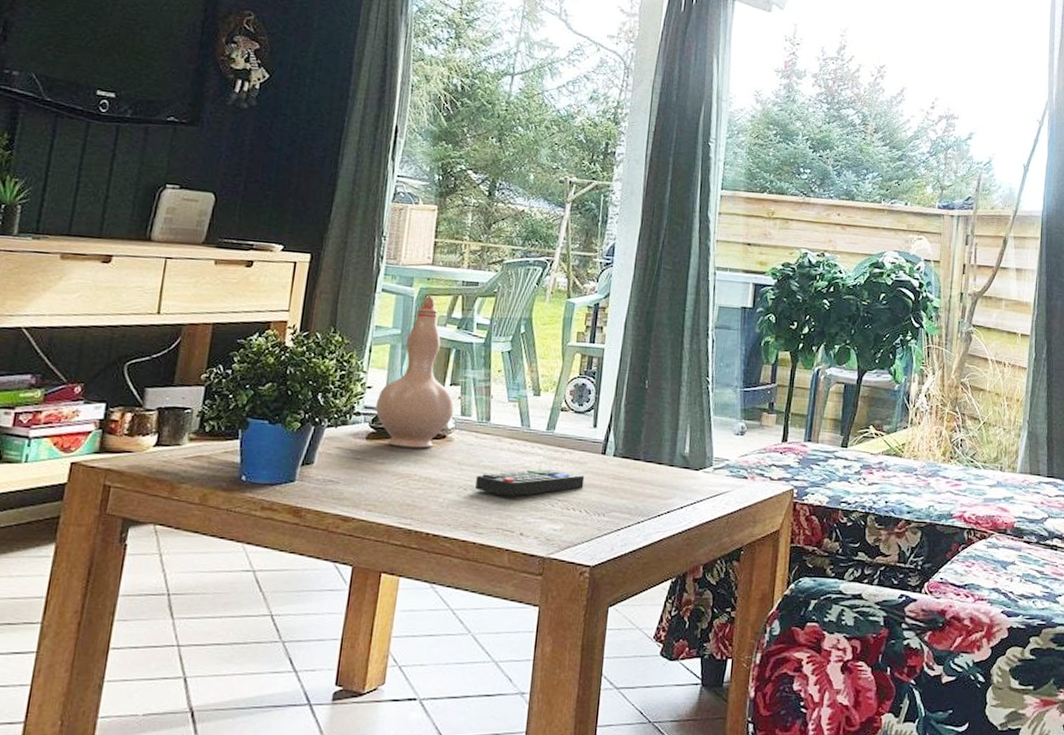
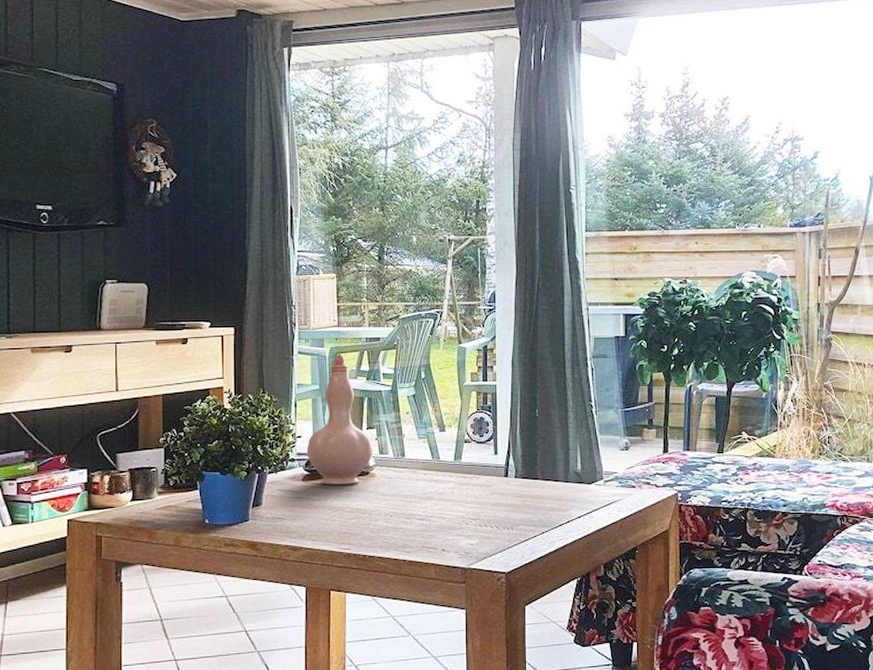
remote control: present [475,469,585,496] -> none [399,494,492,519]

